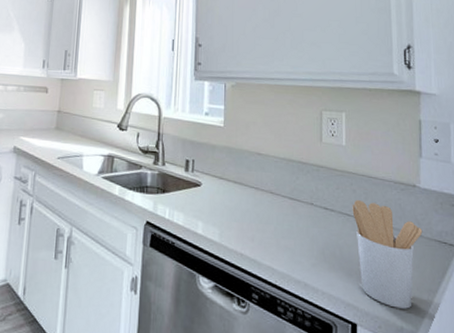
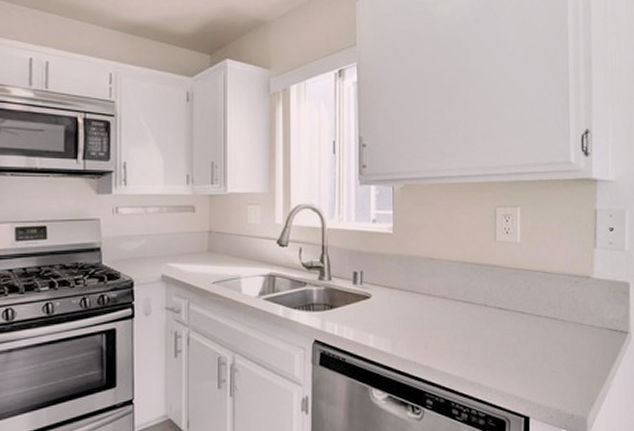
utensil holder: present [352,200,423,309] -> none [526,297,595,398]

